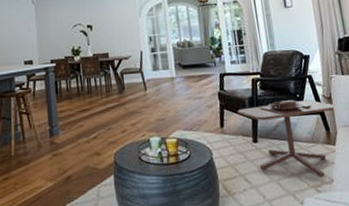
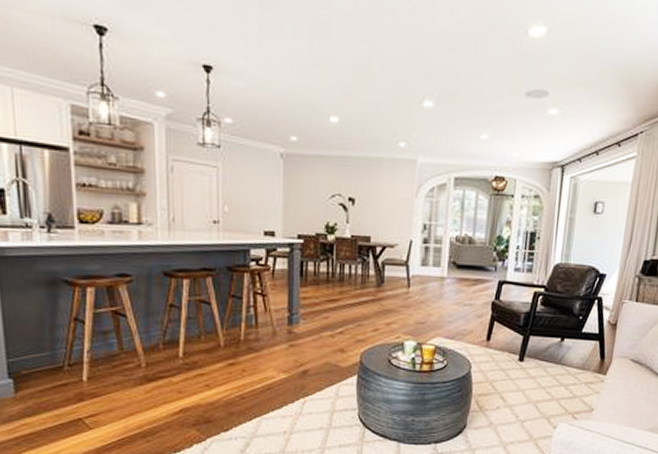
side table: present [237,100,336,178] -> none [508,321,619,405]

